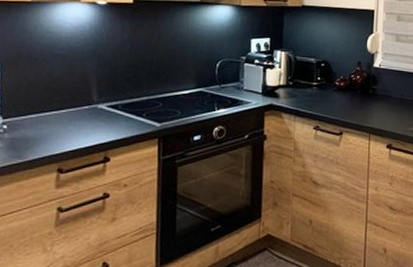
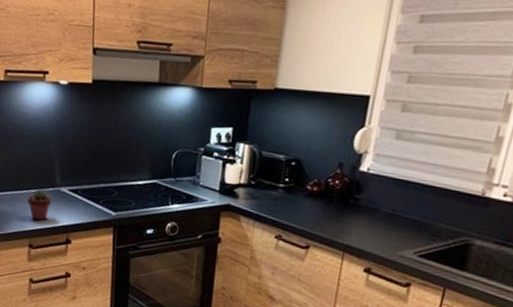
potted succulent: none [57,108,86,142] -> present [28,188,51,221]

